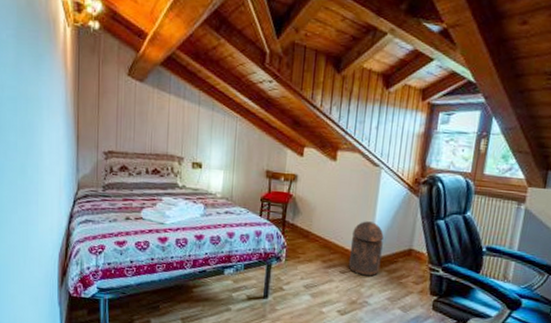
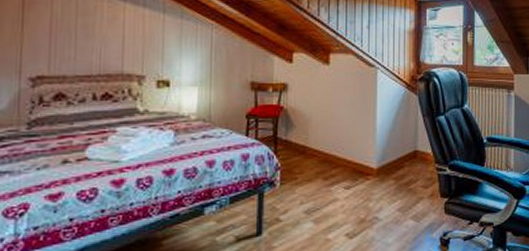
trash can: present [348,221,384,277] -> none [352,126,387,188]

